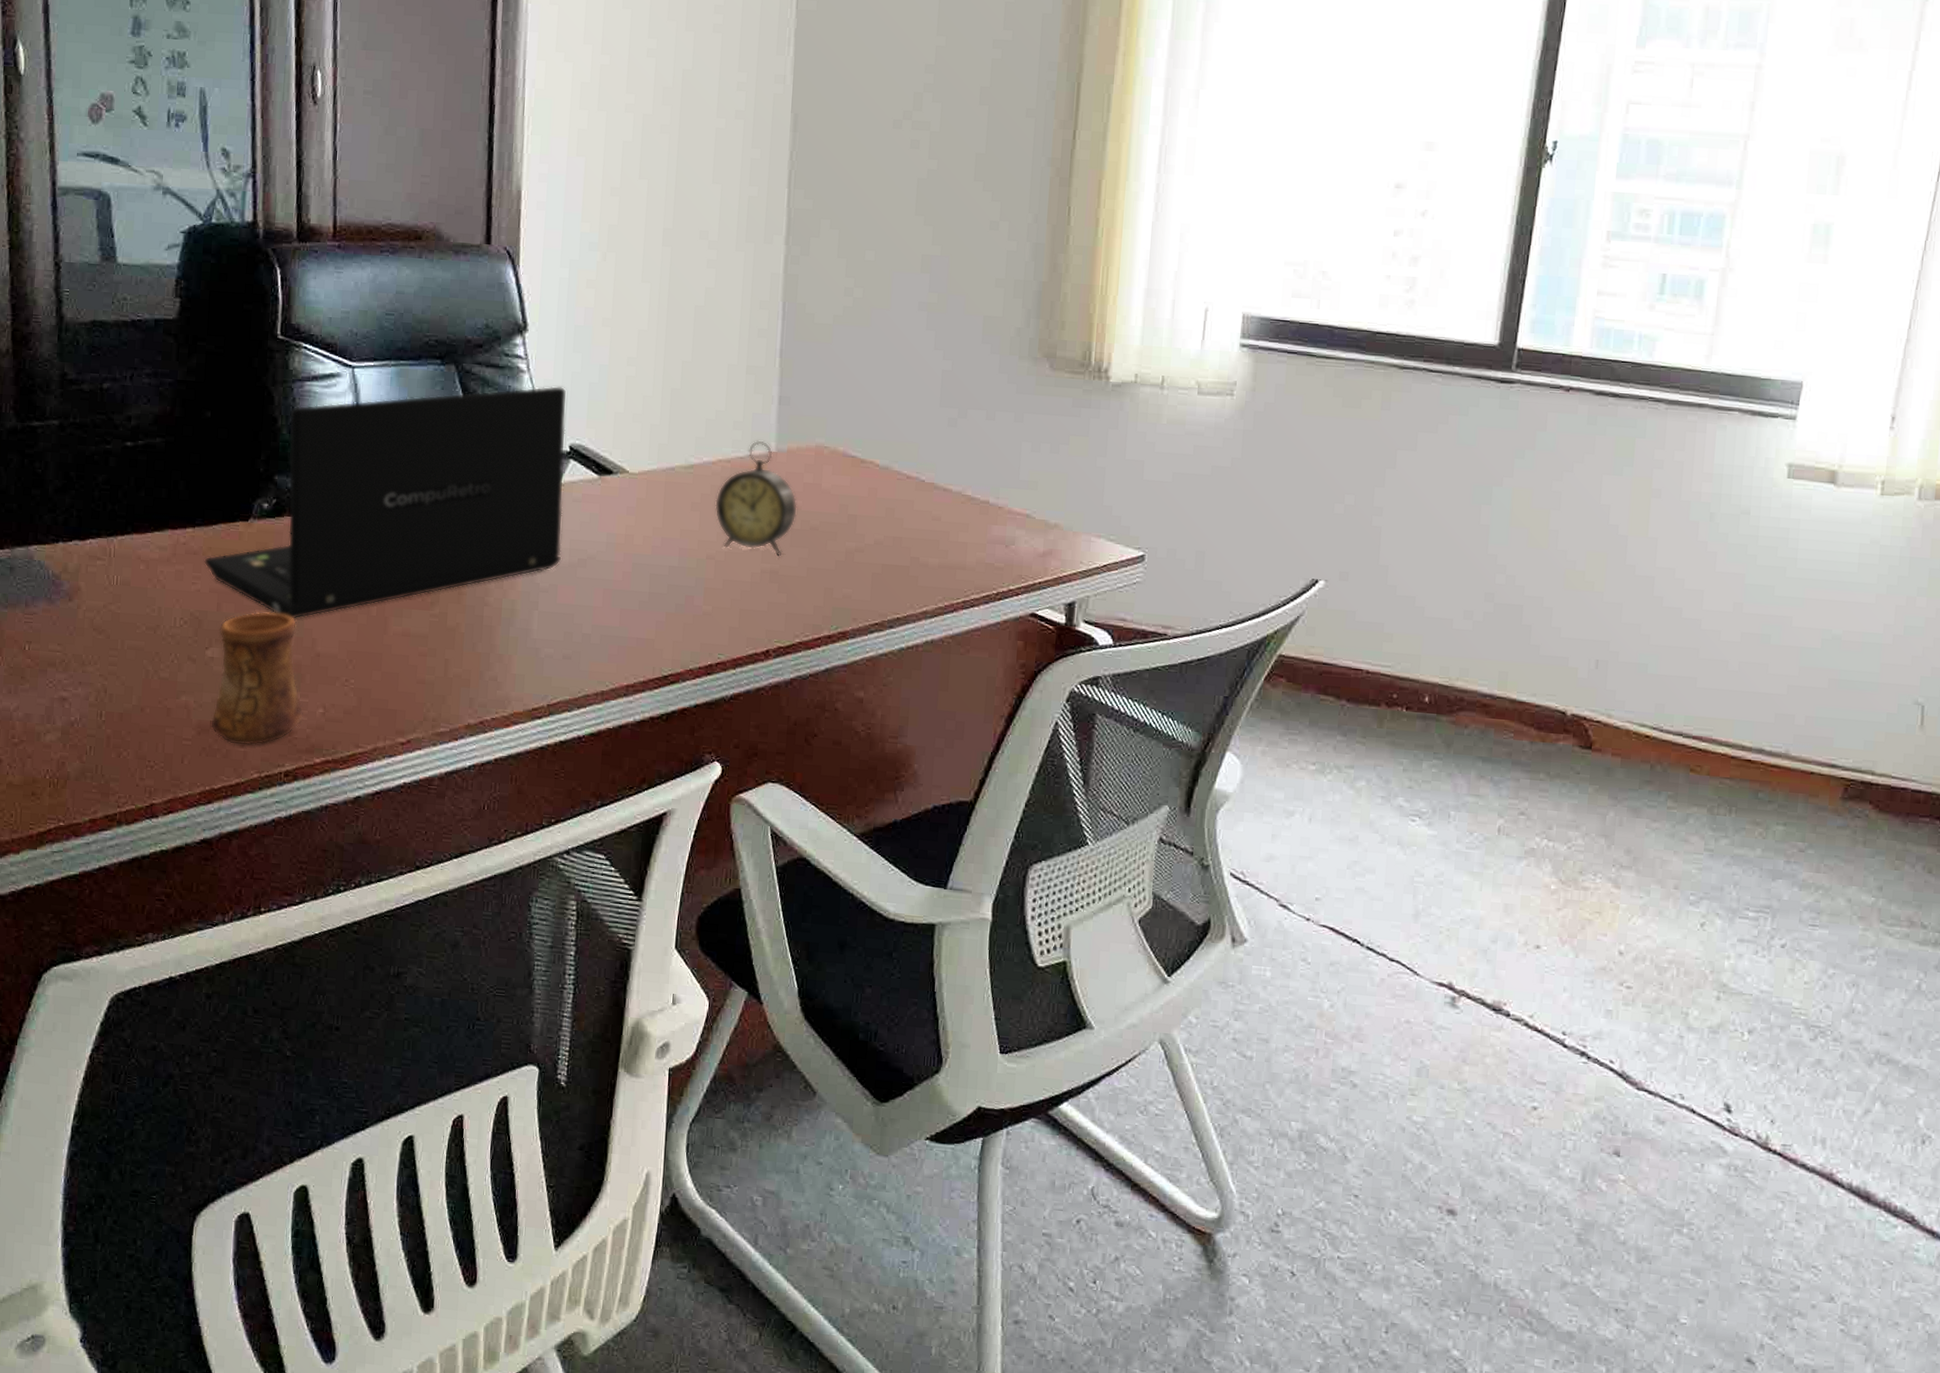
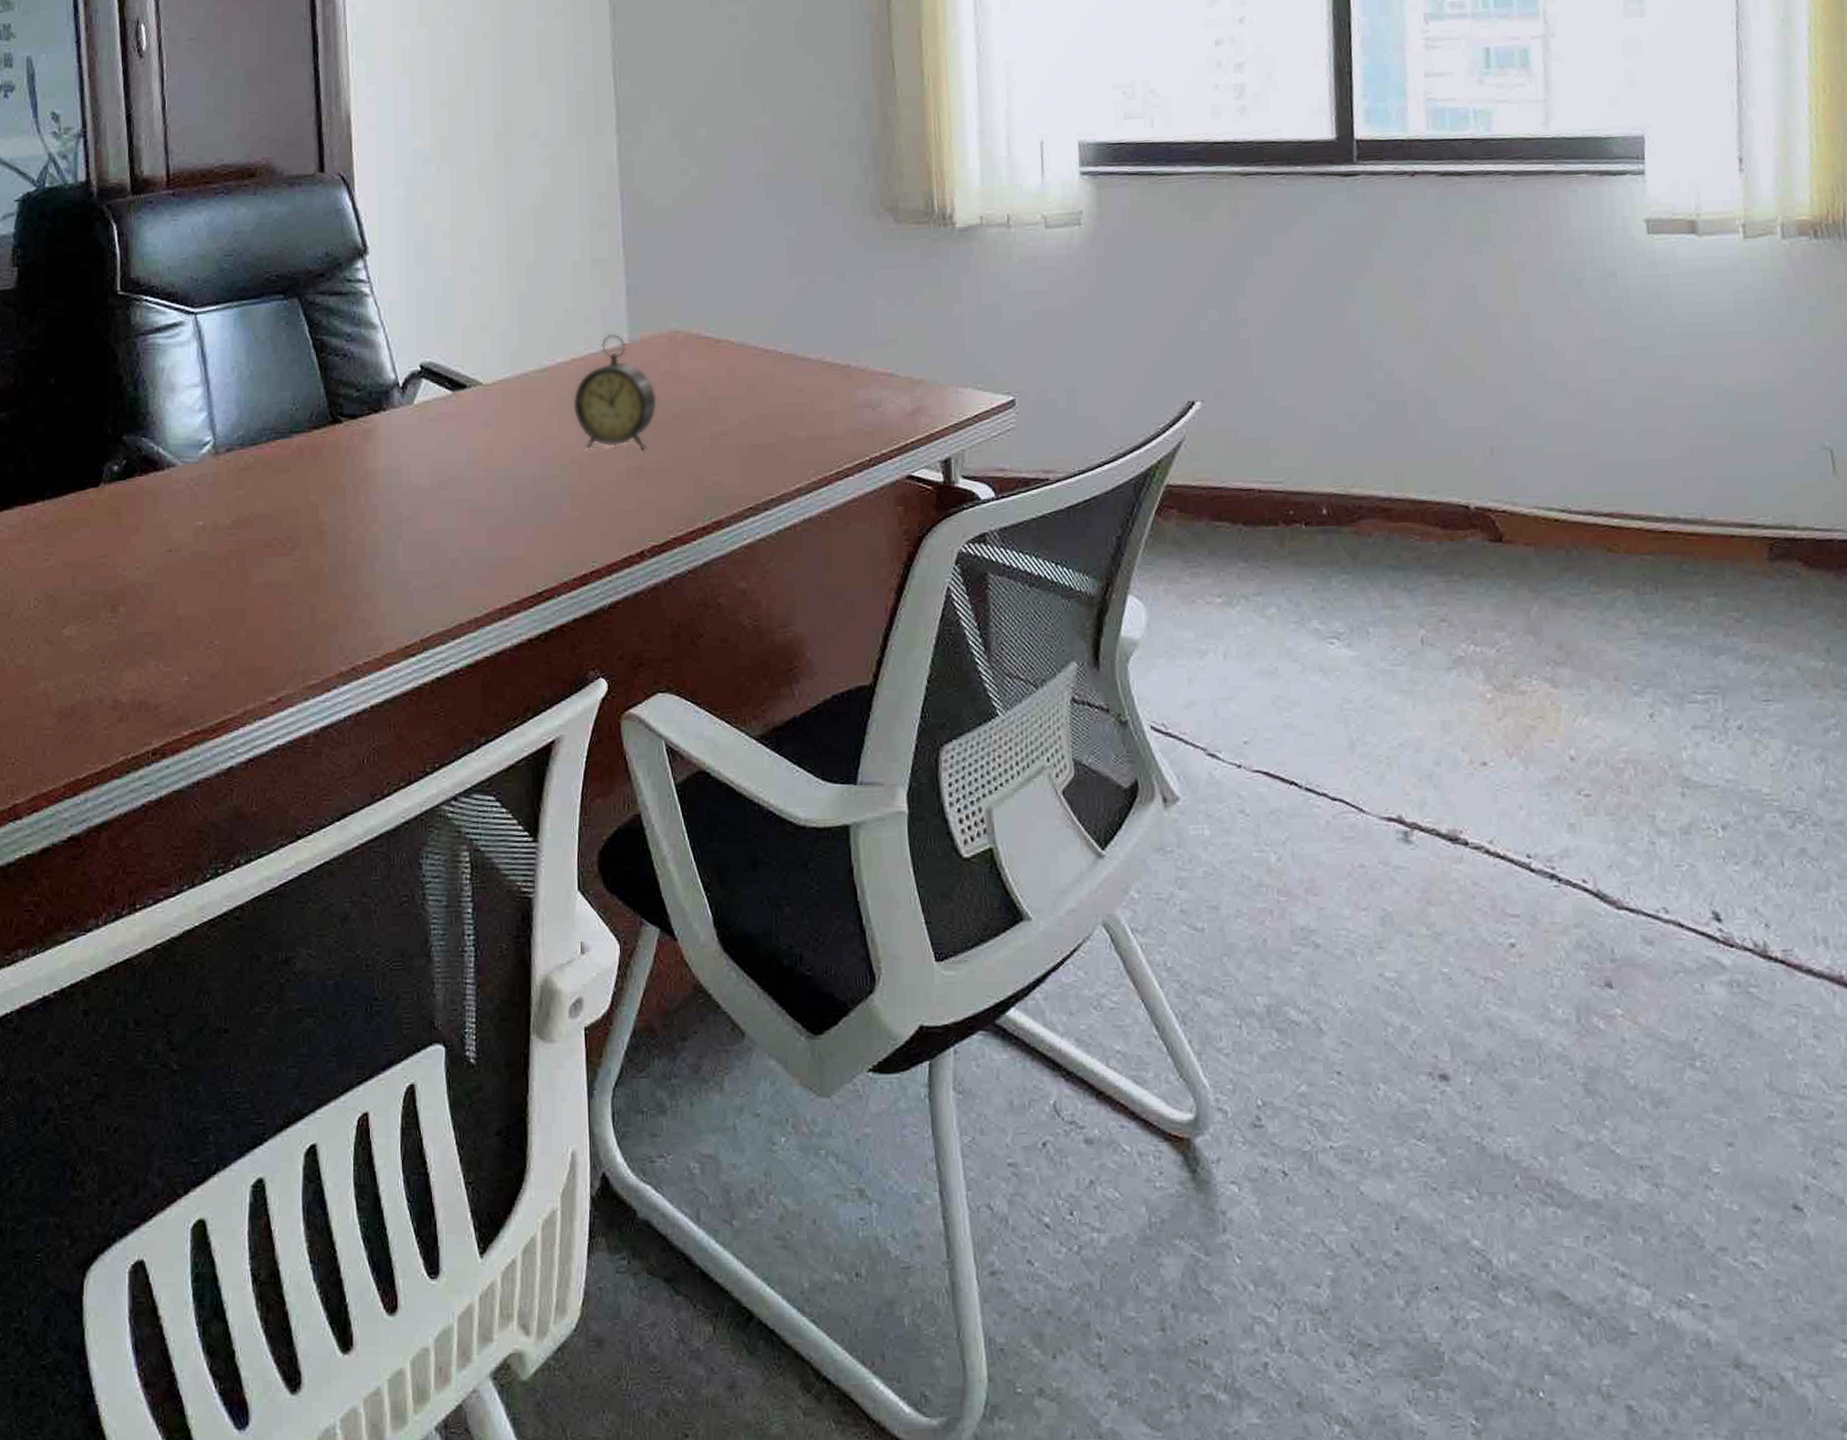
laptop: present [204,385,567,619] -> none [56,305,422,584]
cup: present [211,610,304,746] -> none [72,578,169,728]

